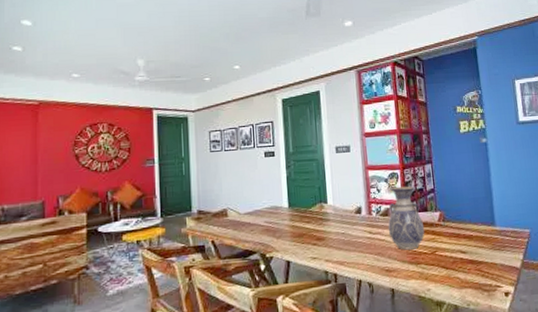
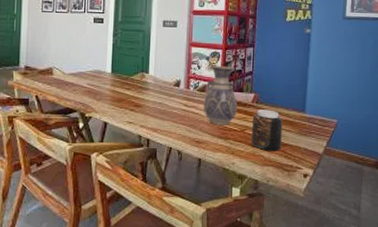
jar: none [441,227,477,272] -> present [252,109,283,151]

